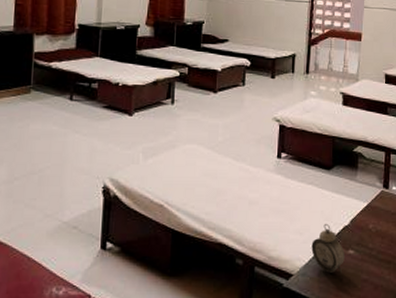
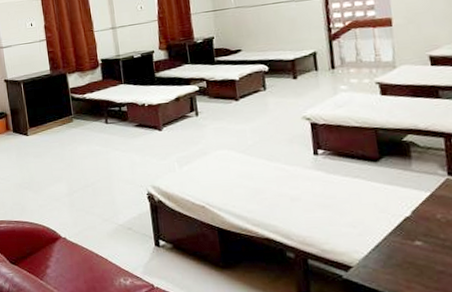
alarm clock: present [311,223,345,274] -> none [368,215,412,266]

